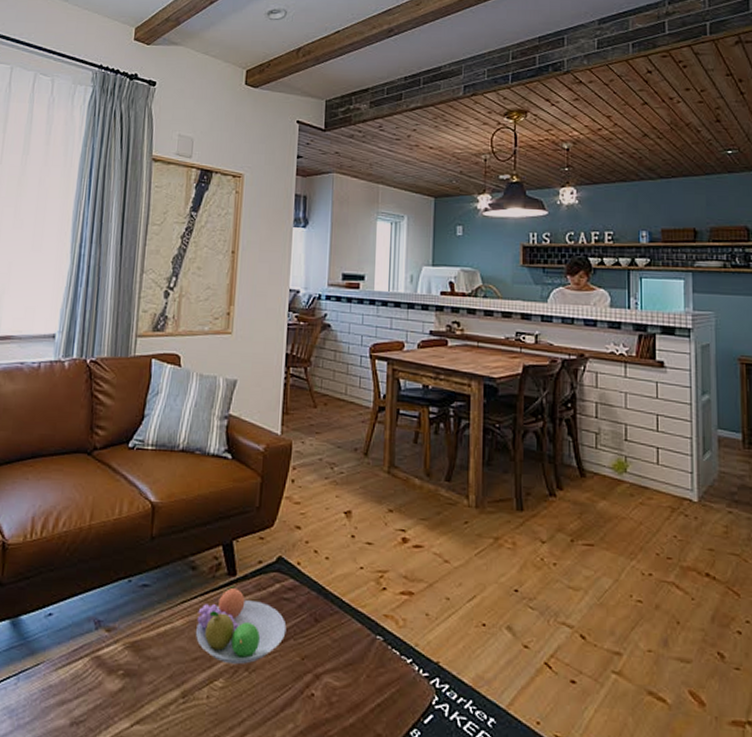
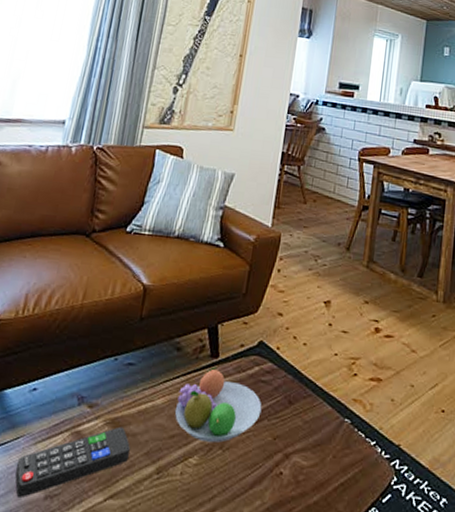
remote control: none [39,650,152,724] -> present [15,426,130,498]

